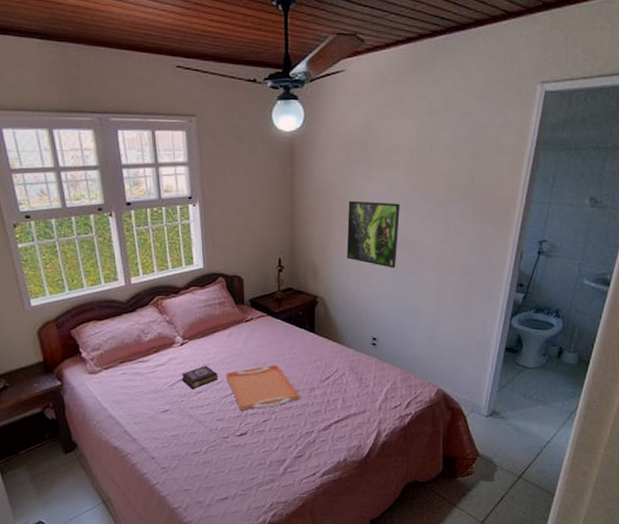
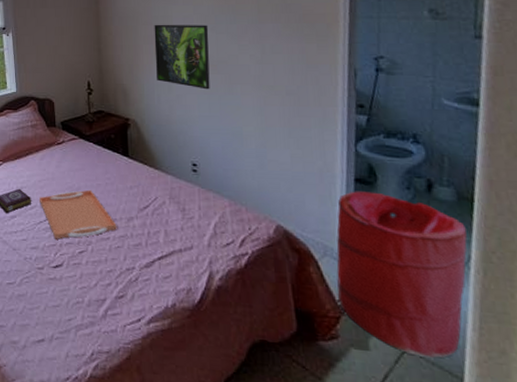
laundry hamper: none [477,358,579,482] -> present [336,191,467,358]

